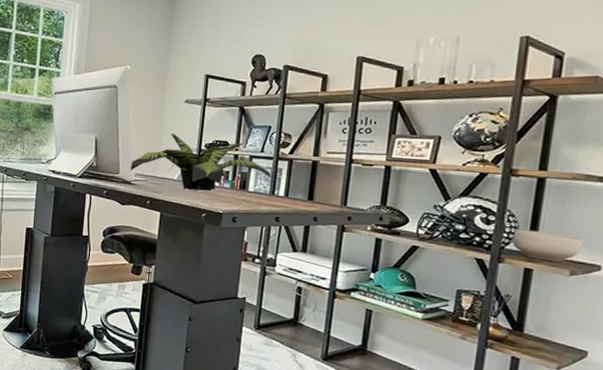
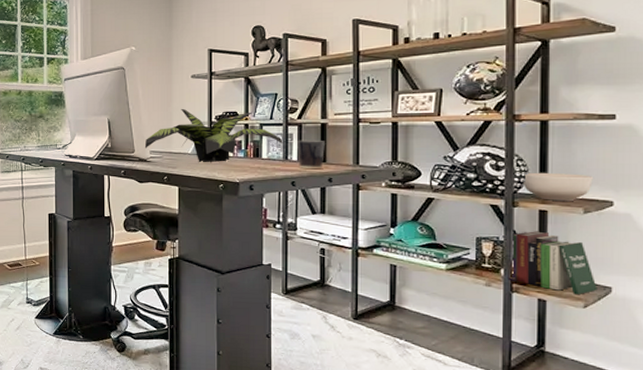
mug: none [285,175,314,208] -> present [297,140,325,170]
books: none [483,288,574,356] -> present [508,231,597,294]

